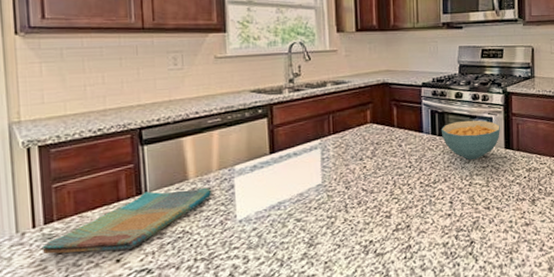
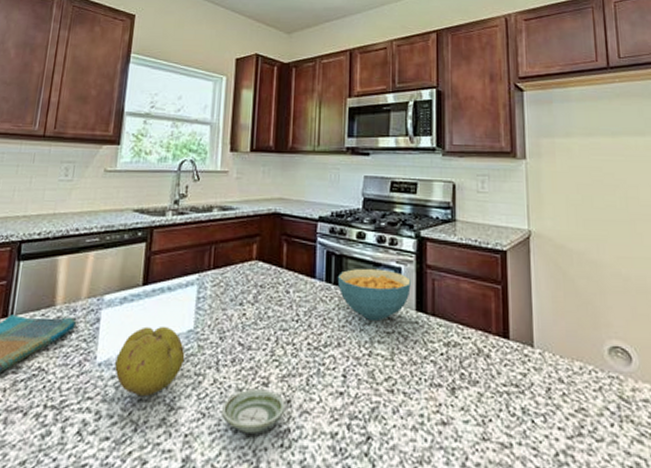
fruit: none [255,184,317,241] -> present [115,326,185,397]
saucer: none [354,220,406,254] -> present [222,389,286,433]

